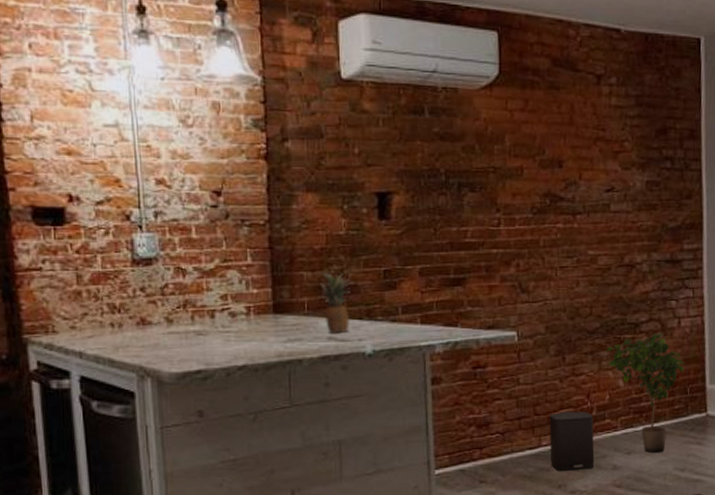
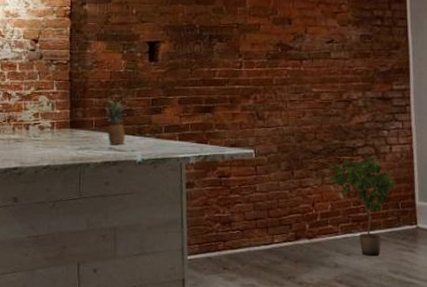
pedal bin: present [549,411,595,471] -> none [280,216,319,266]

